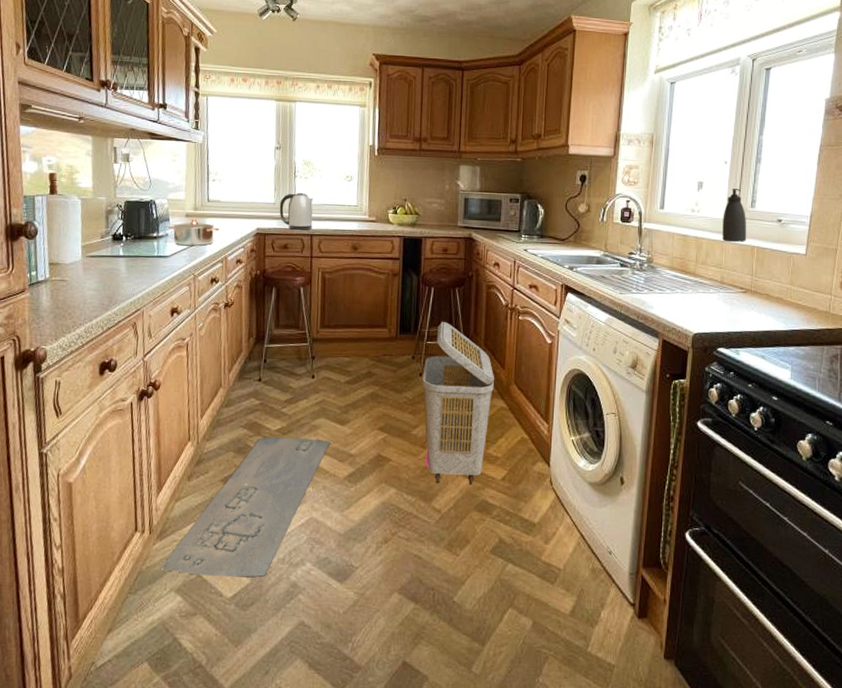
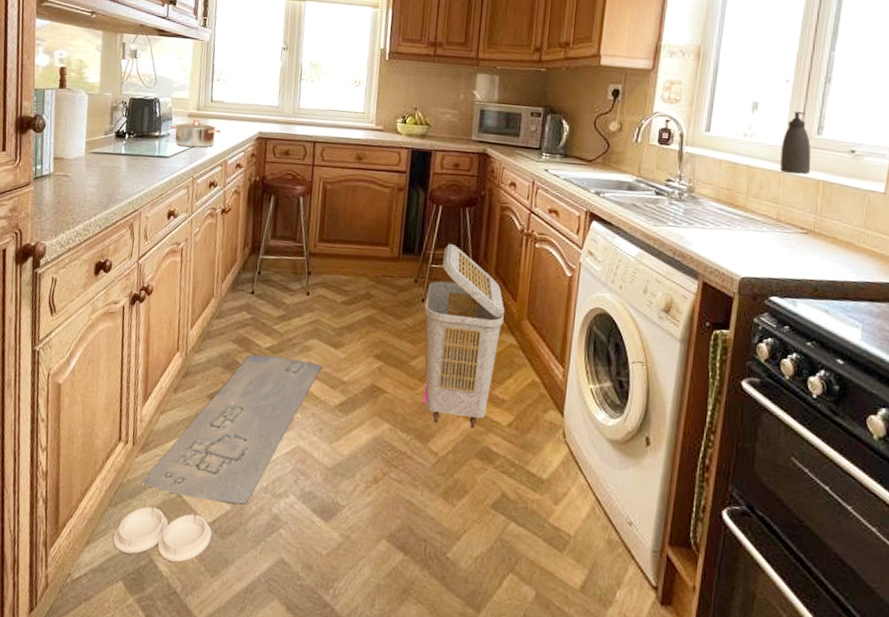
pet bowl: none [135,589,233,638] -> present [113,506,212,563]
kettle: present [279,192,313,230] -> none [282,96,318,137]

